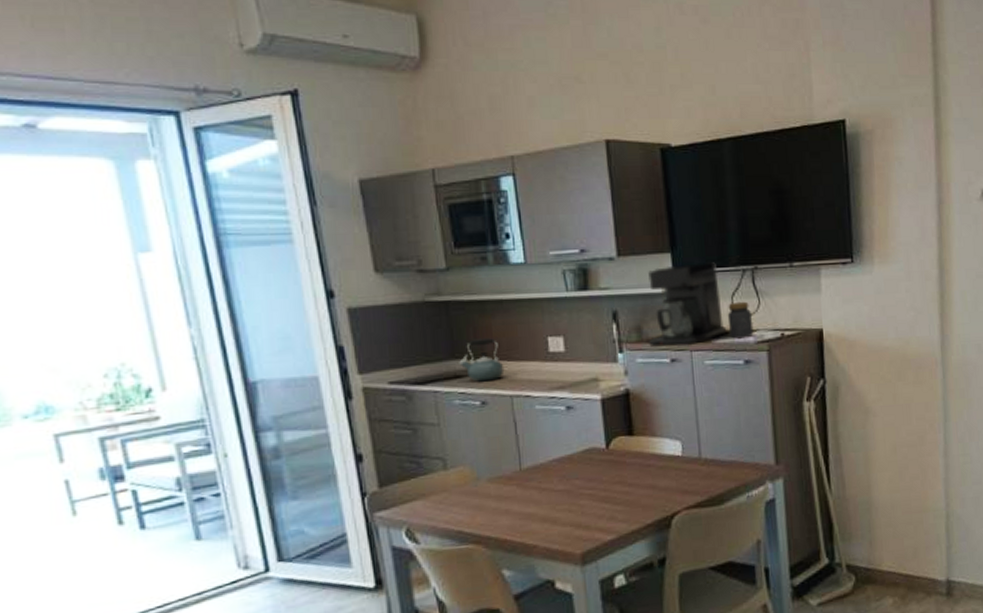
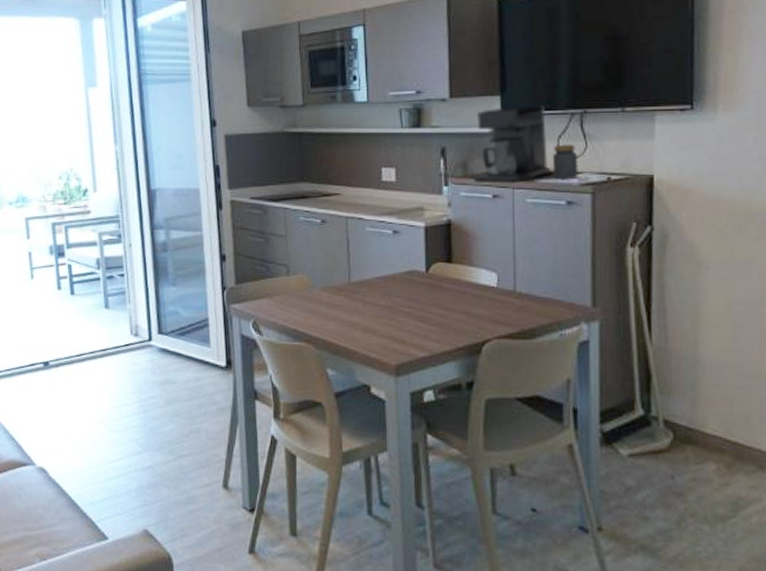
kettle: present [459,338,505,382] -> none [306,166,343,203]

